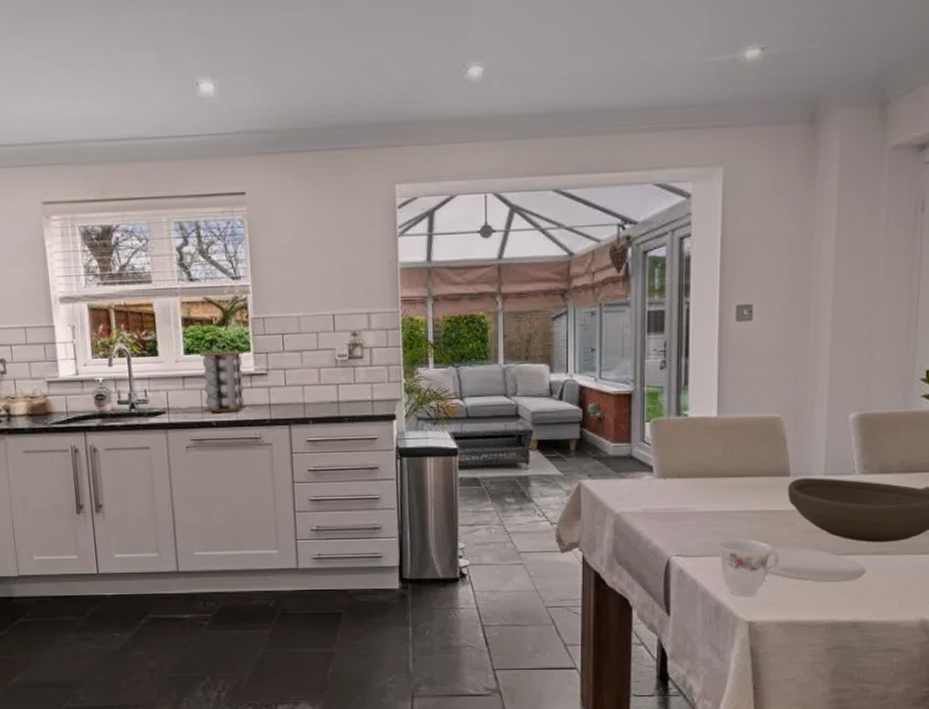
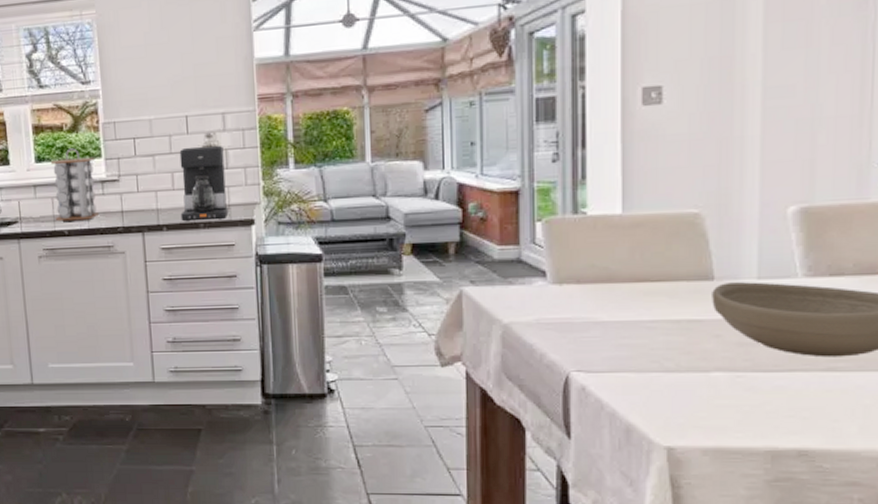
coffee maker: none [326,343,372,416] -> present [179,145,229,222]
teacup: present [715,537,779,597] -> none [624,351,703,418]
plate: present [766,547,867,583] -> none [687,362,816,404]

